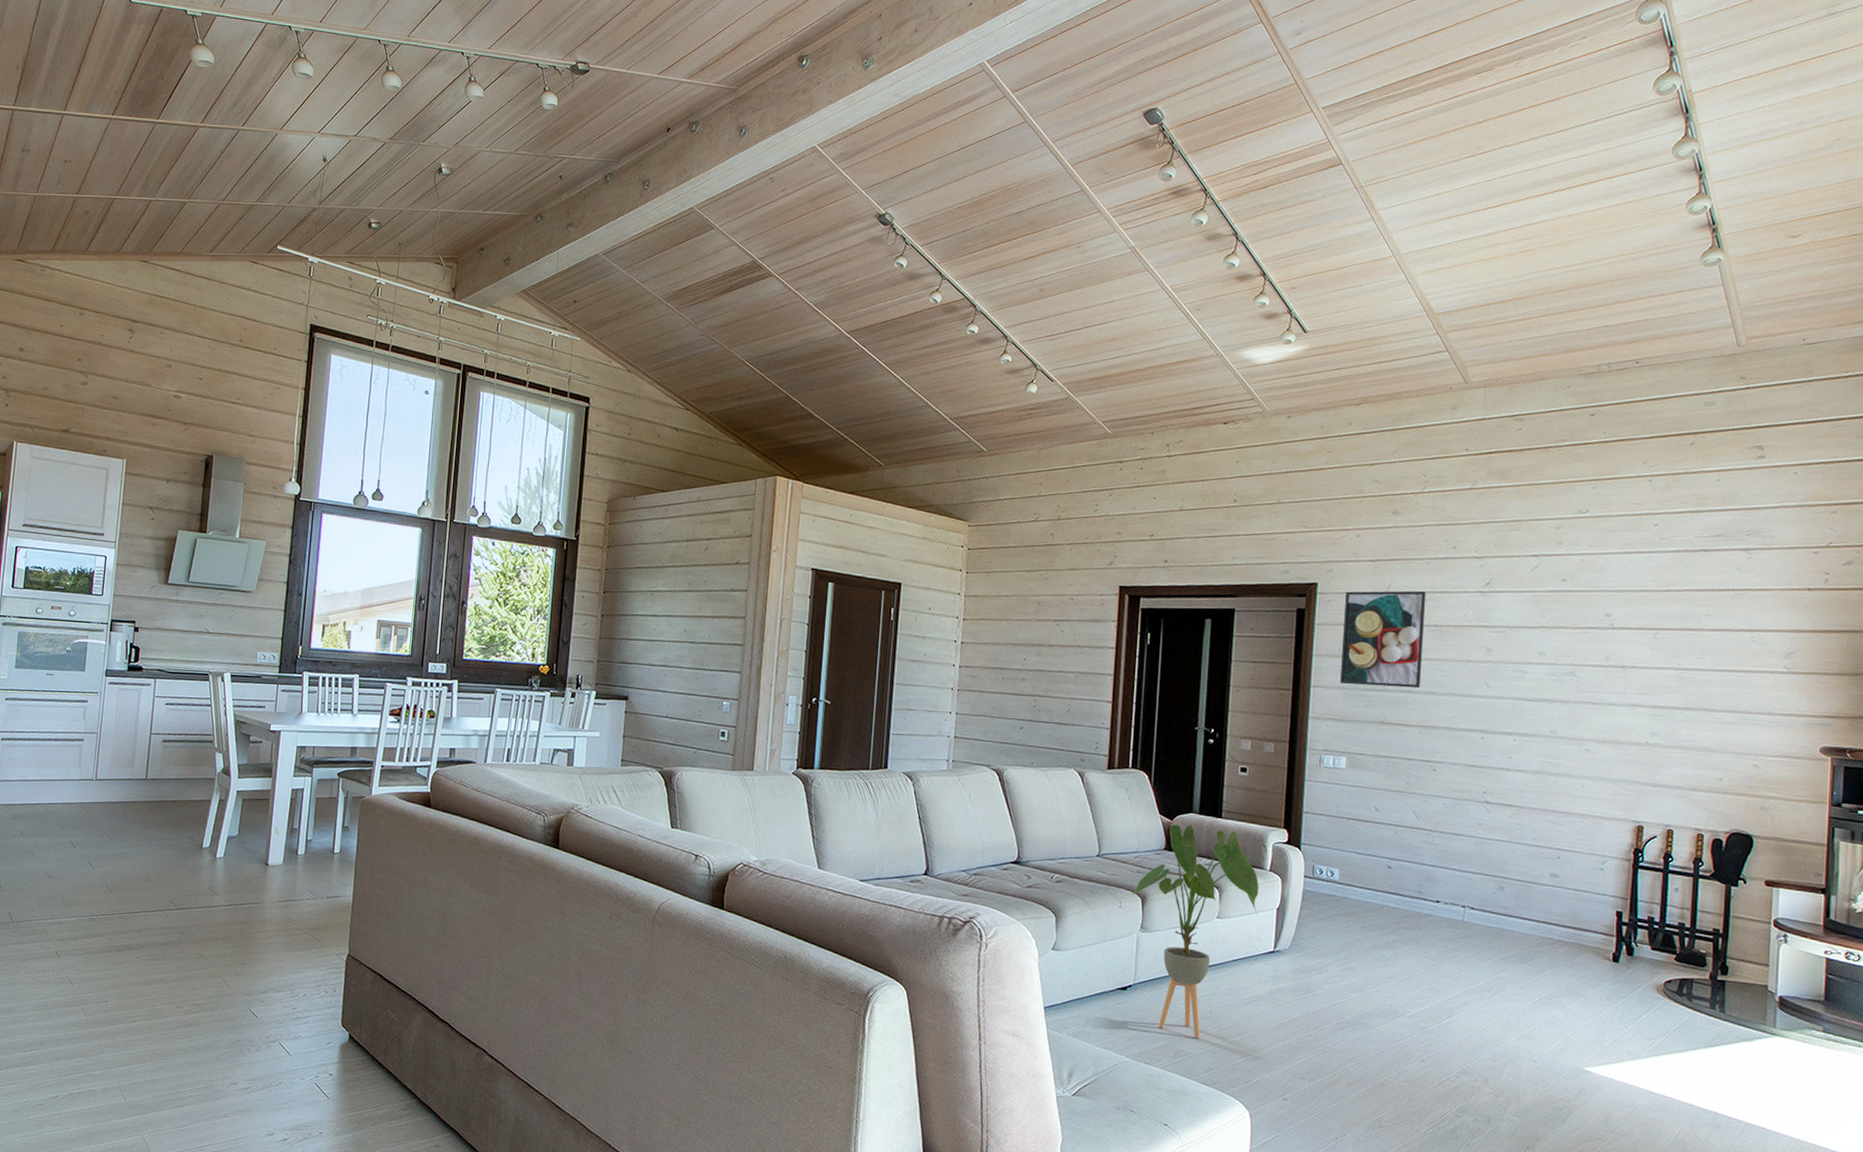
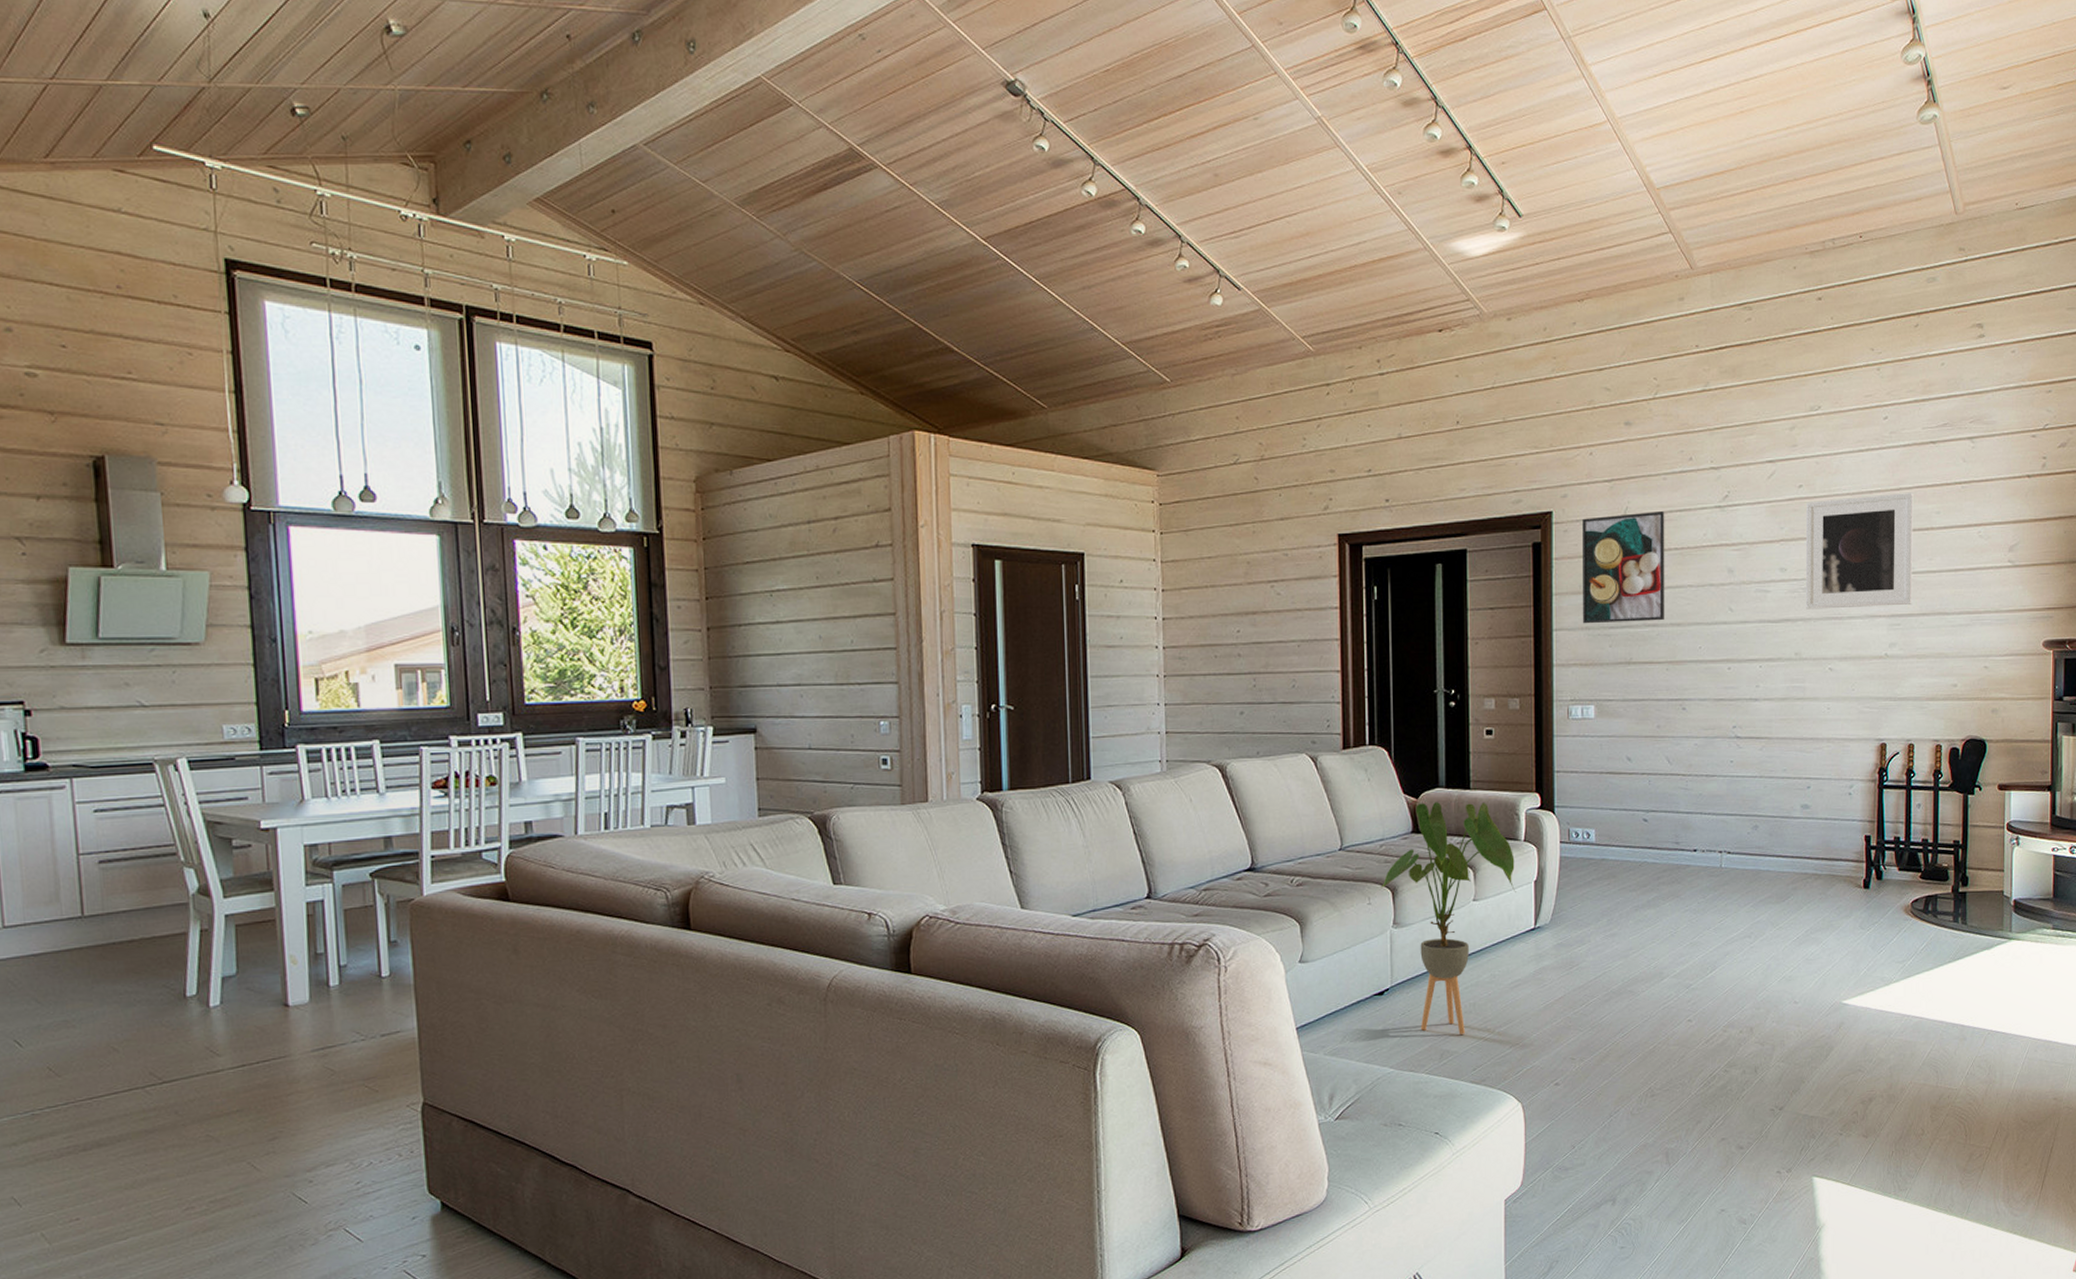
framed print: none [1563,594,1683,698] -> present [1805,493,1914,610]

